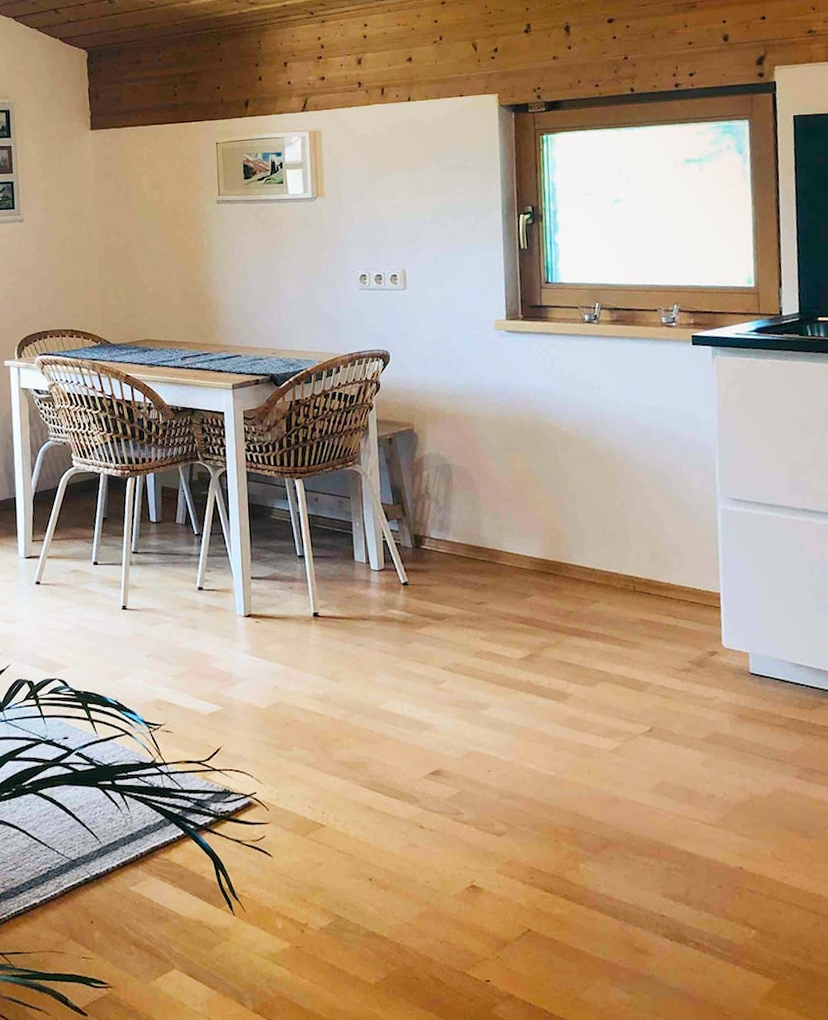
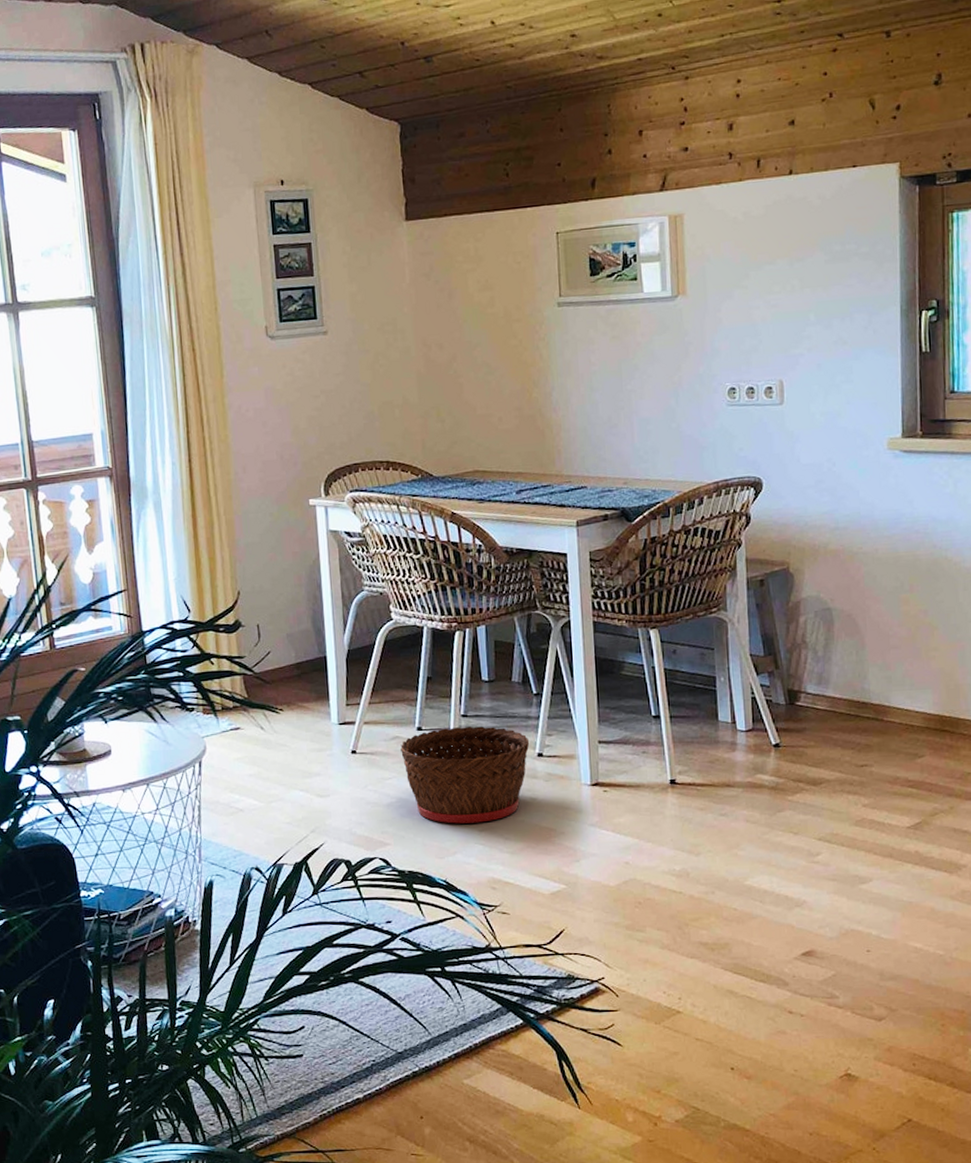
basket: none [79,562,192,649] -> present [400,726,530,824]

